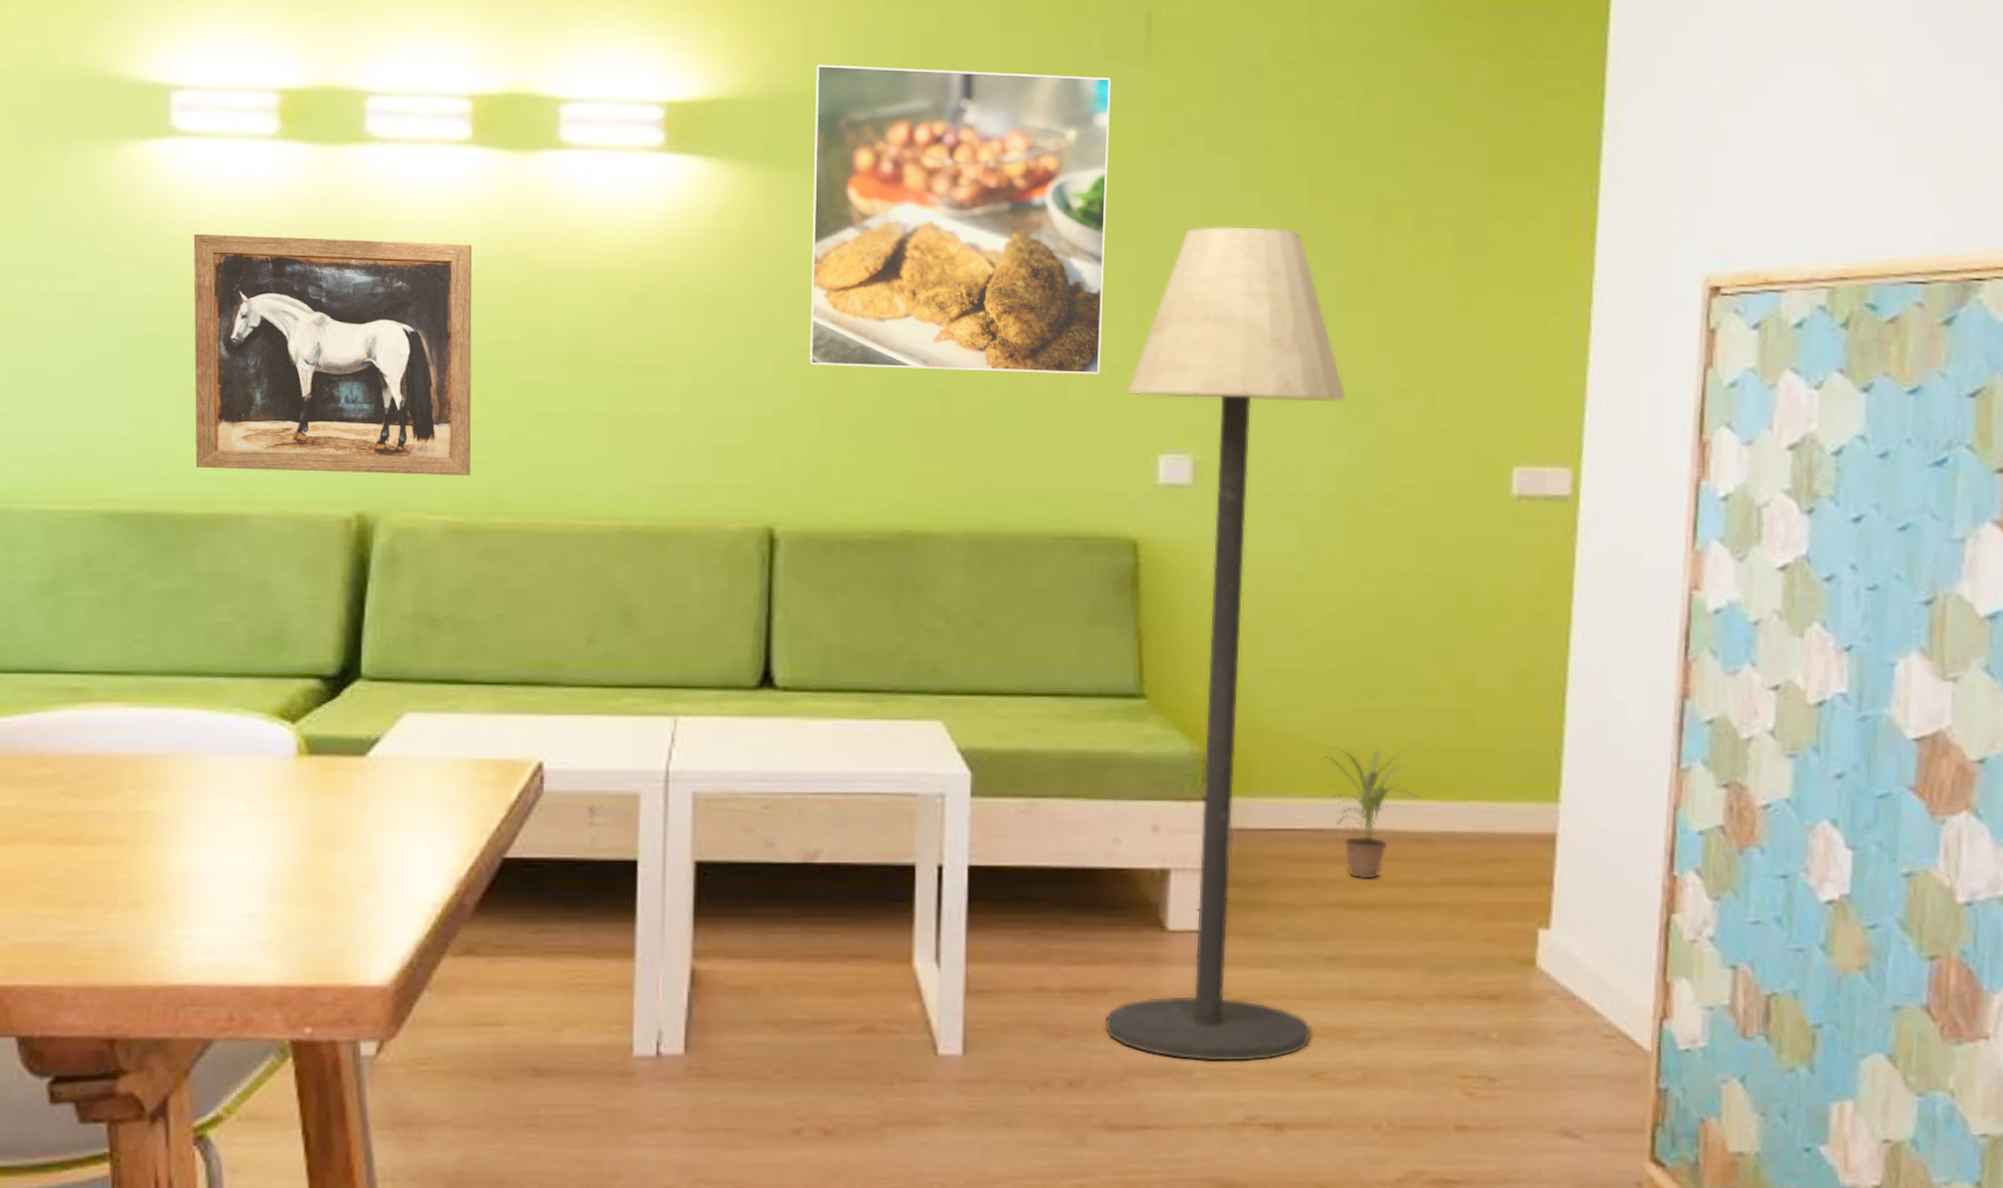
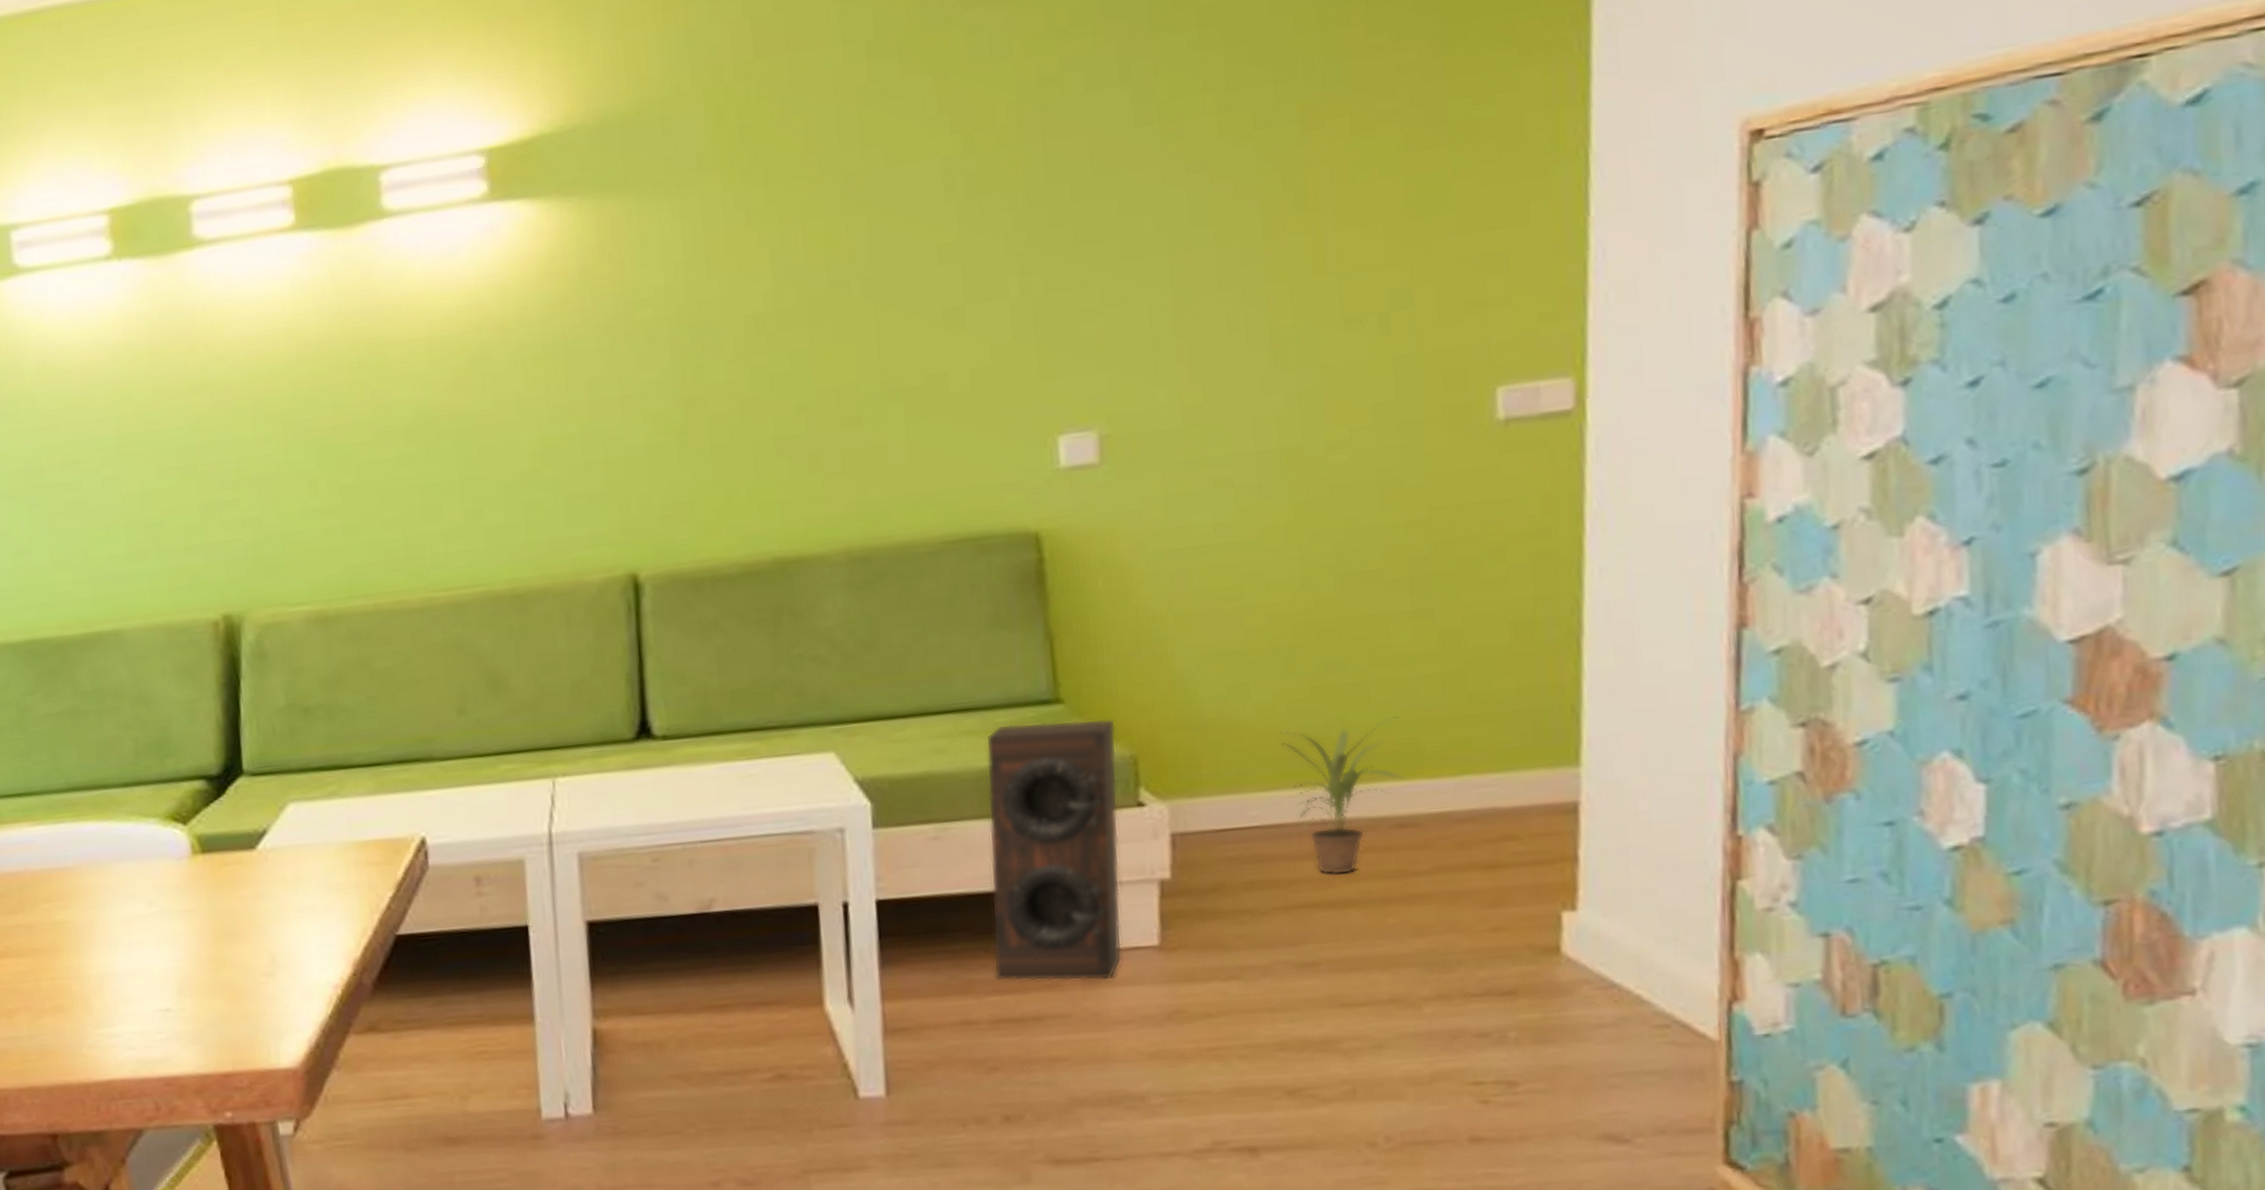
wall art: present [193,233,472,476] -> none [45,331,328,591]
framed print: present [810,65,1111,374] -> none [639,27,983,398]
speaker: none [1068,712,1189,959] -> present [985,718,1122,981]
floor lamp: present [1104,226,1346,1062] -> none [1015,157,1286,1087]

